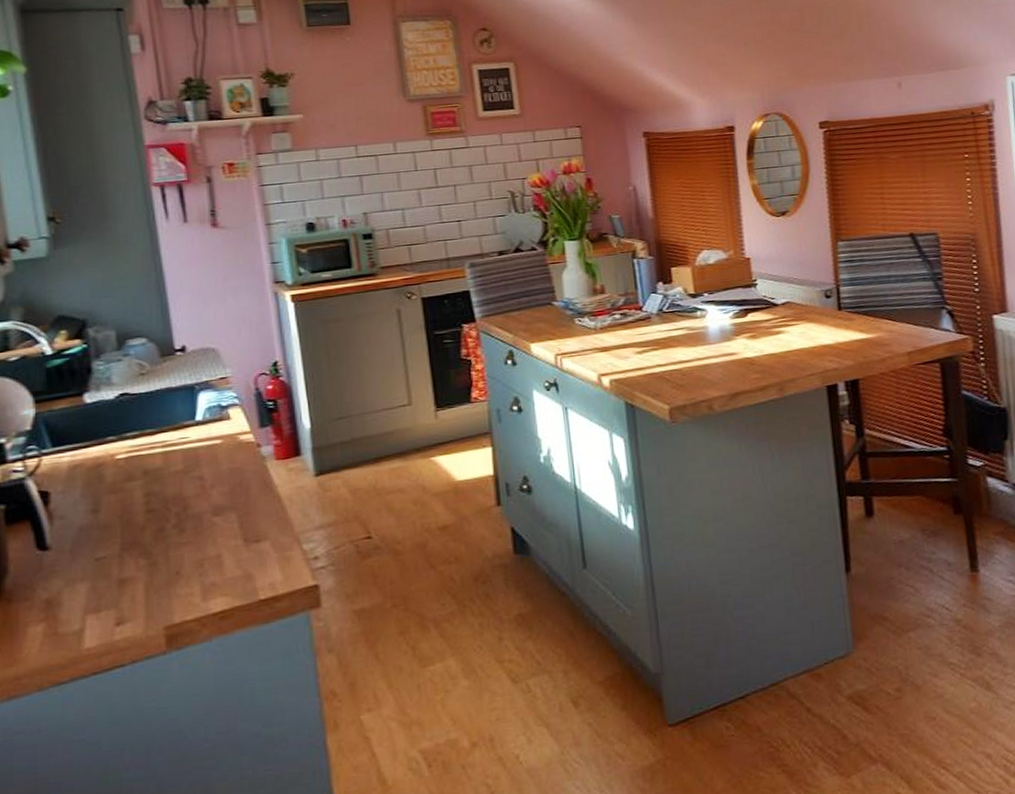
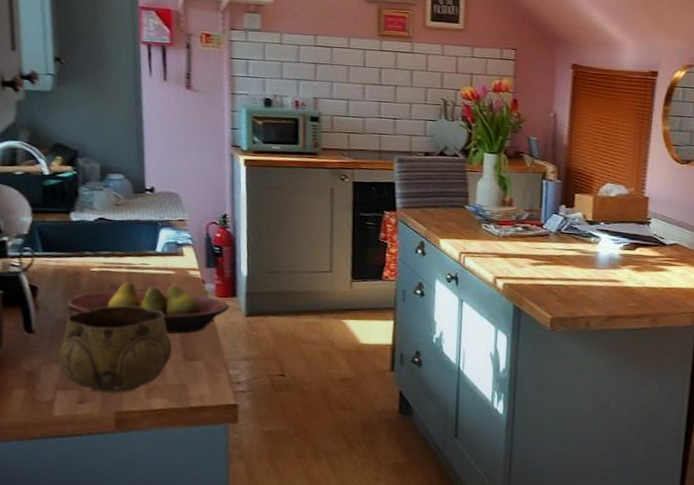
decorative bowl: none [83,489,229,606] -> present [58,305,173,394]
fruit bowl: none [90,456,294,515] -> present [67,281,230,334]

